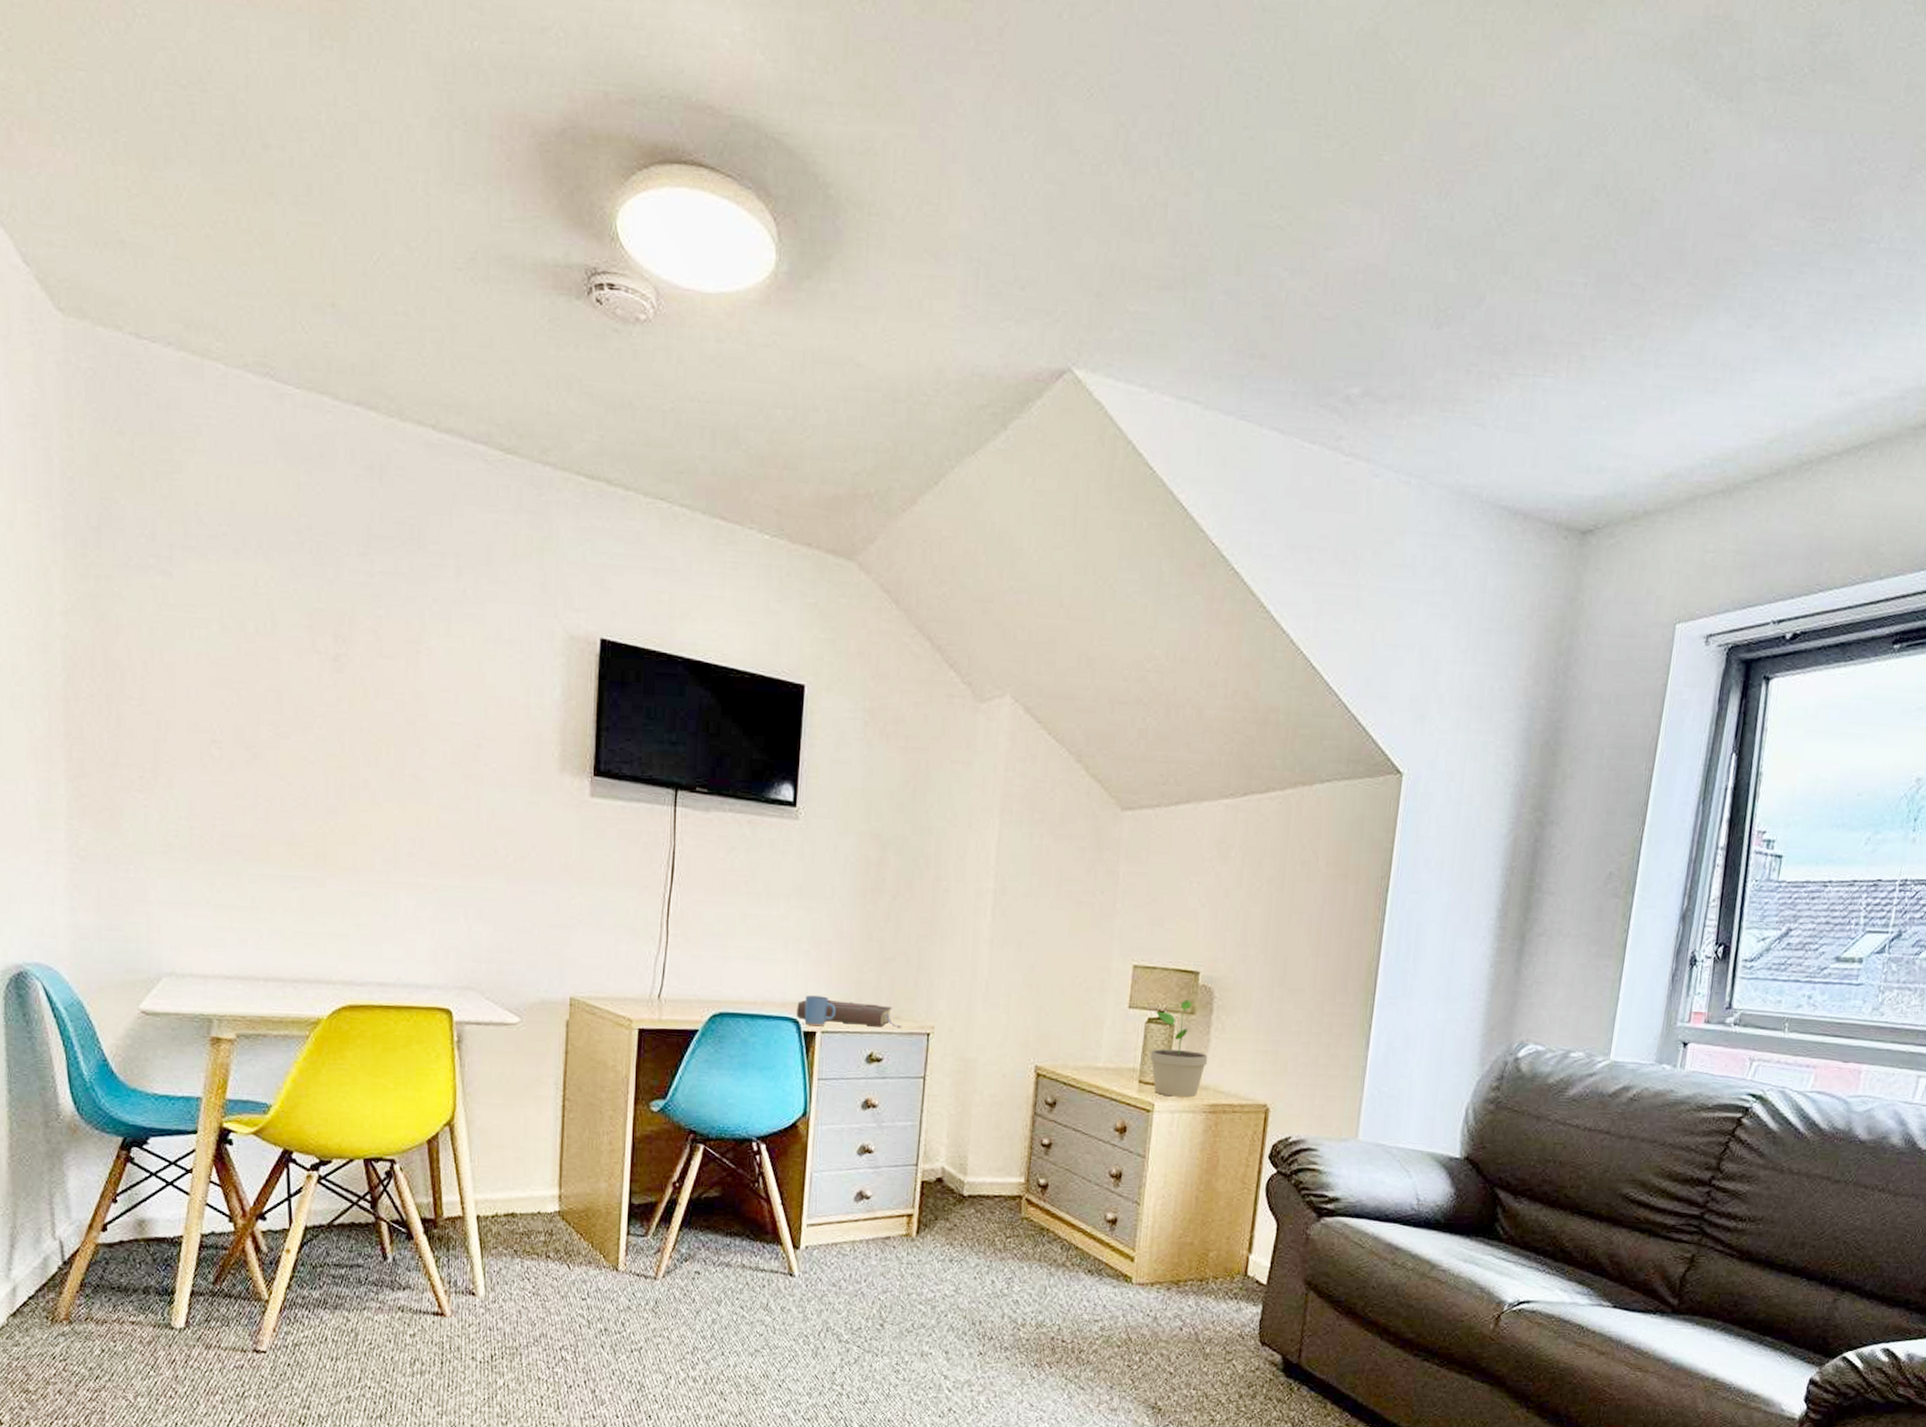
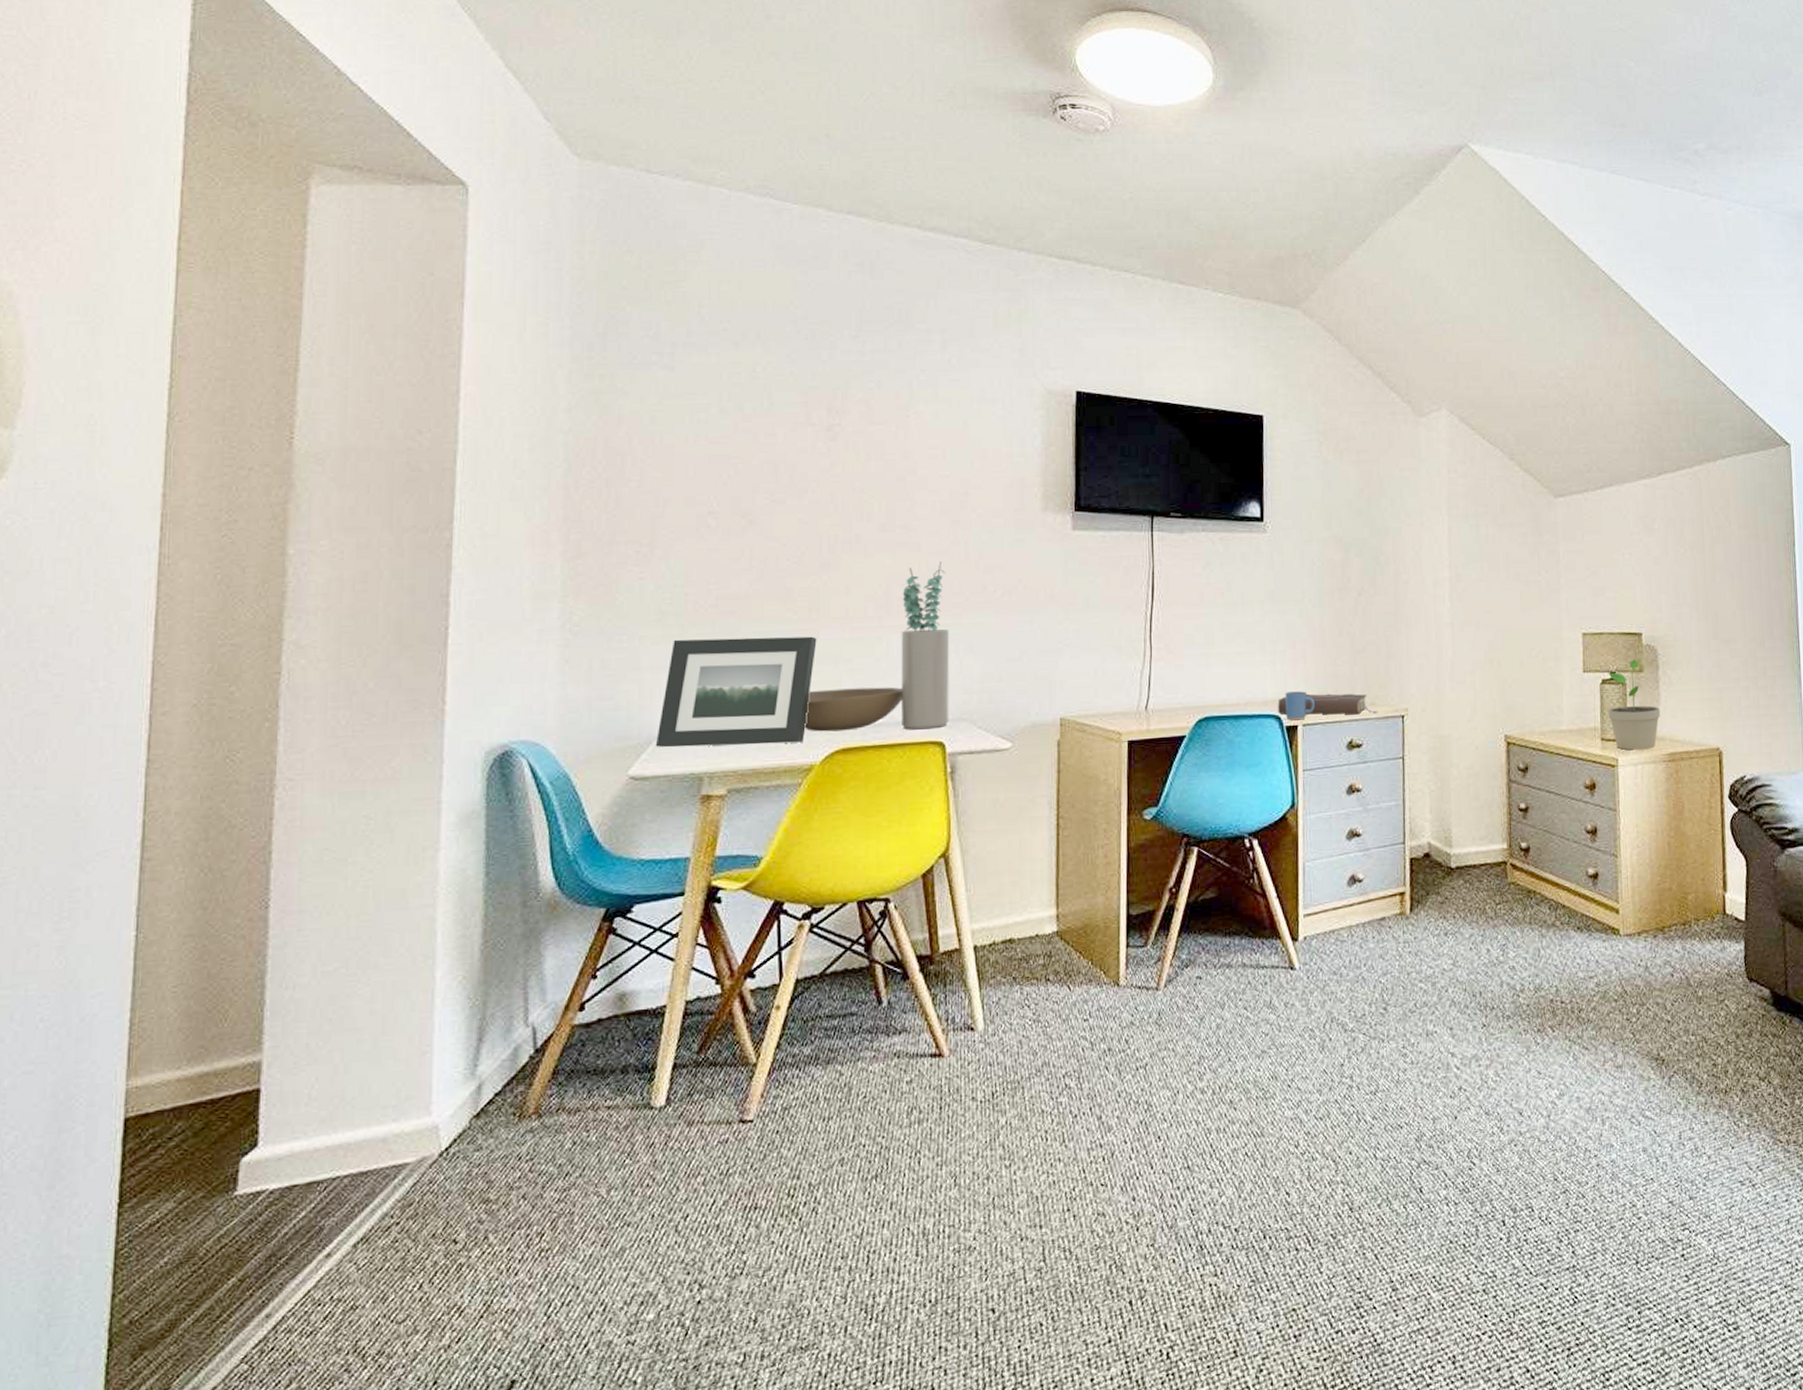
picture frame: none [165,874,324,994] -> present [655,636,817,748]
bowl: none [312,942,410,988] -> present [805,687,903,732]
vase: none [409,818,459,995] -> present [901,561,950,730]

